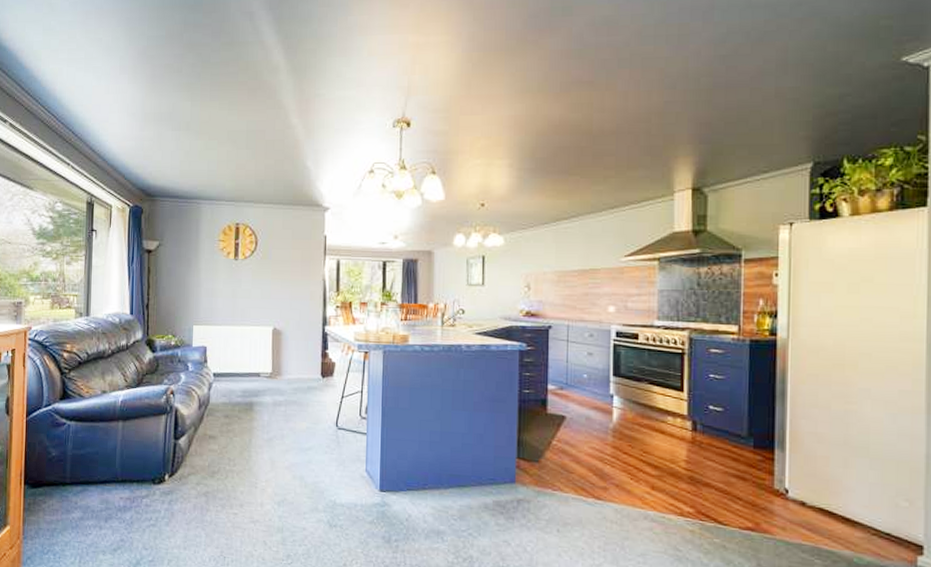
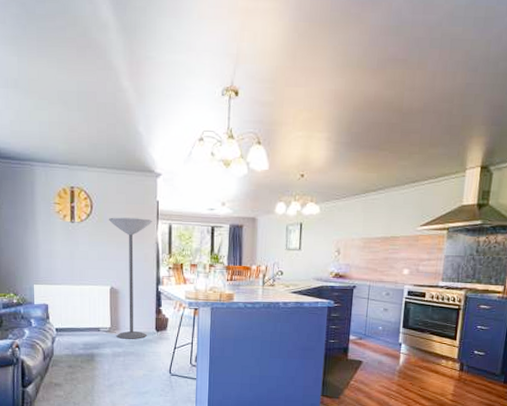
floor lamp: none [273,253,320,386] -> present [108,217,153,339]

